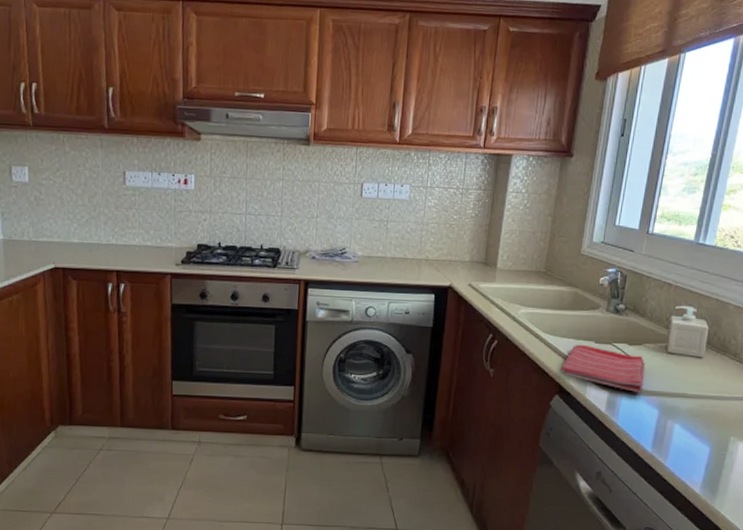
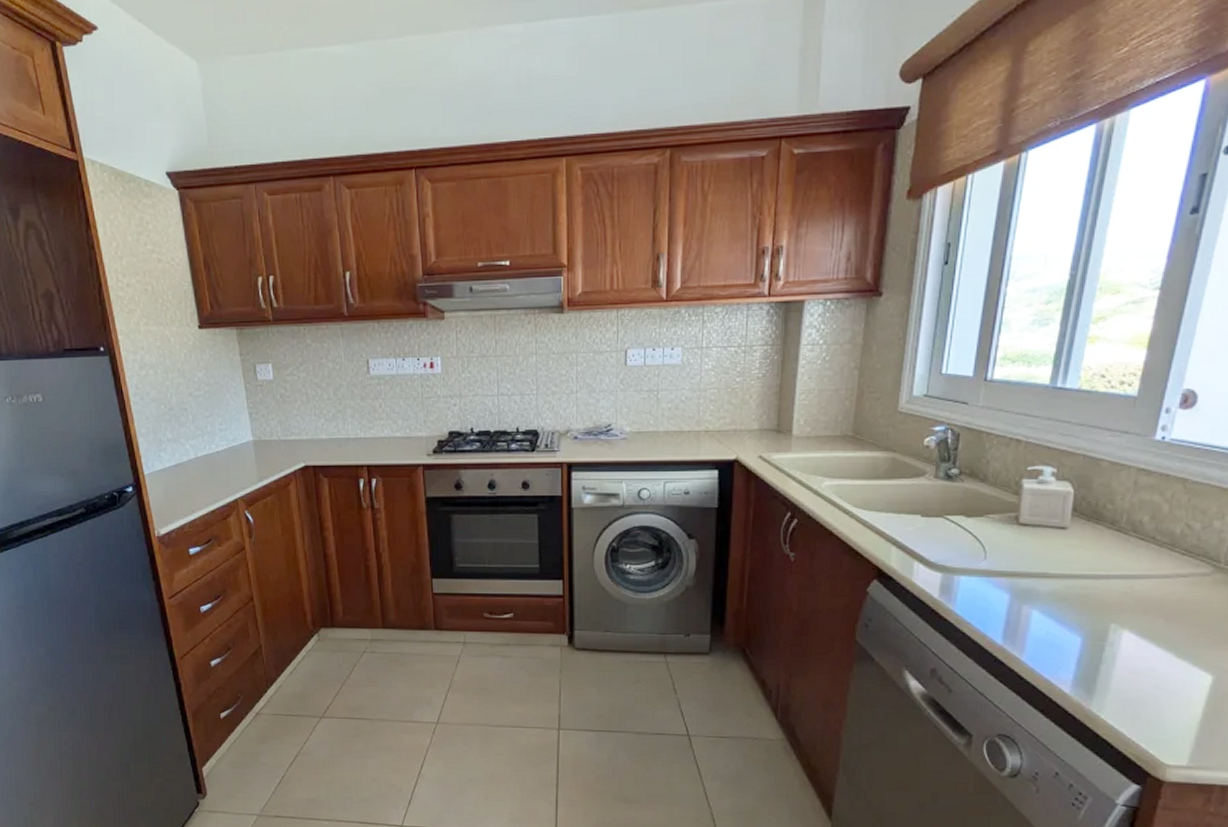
dish towel: present [560,344,646,393] -> none [879,519,990,575]

